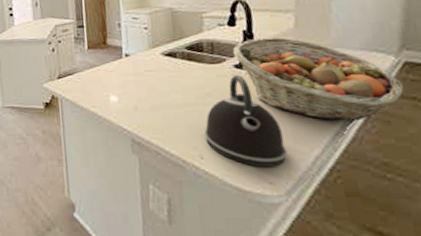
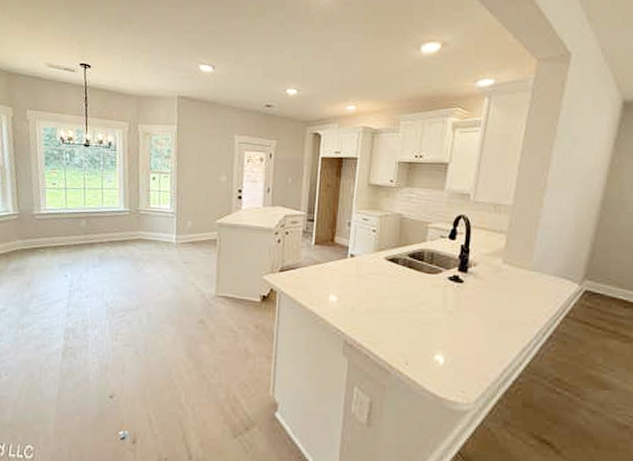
kettle: present [204,74,287,167] -> none [413,286,481,377]
fruit basket: present [232,37,405,121] -> none [449,253,582,339]

